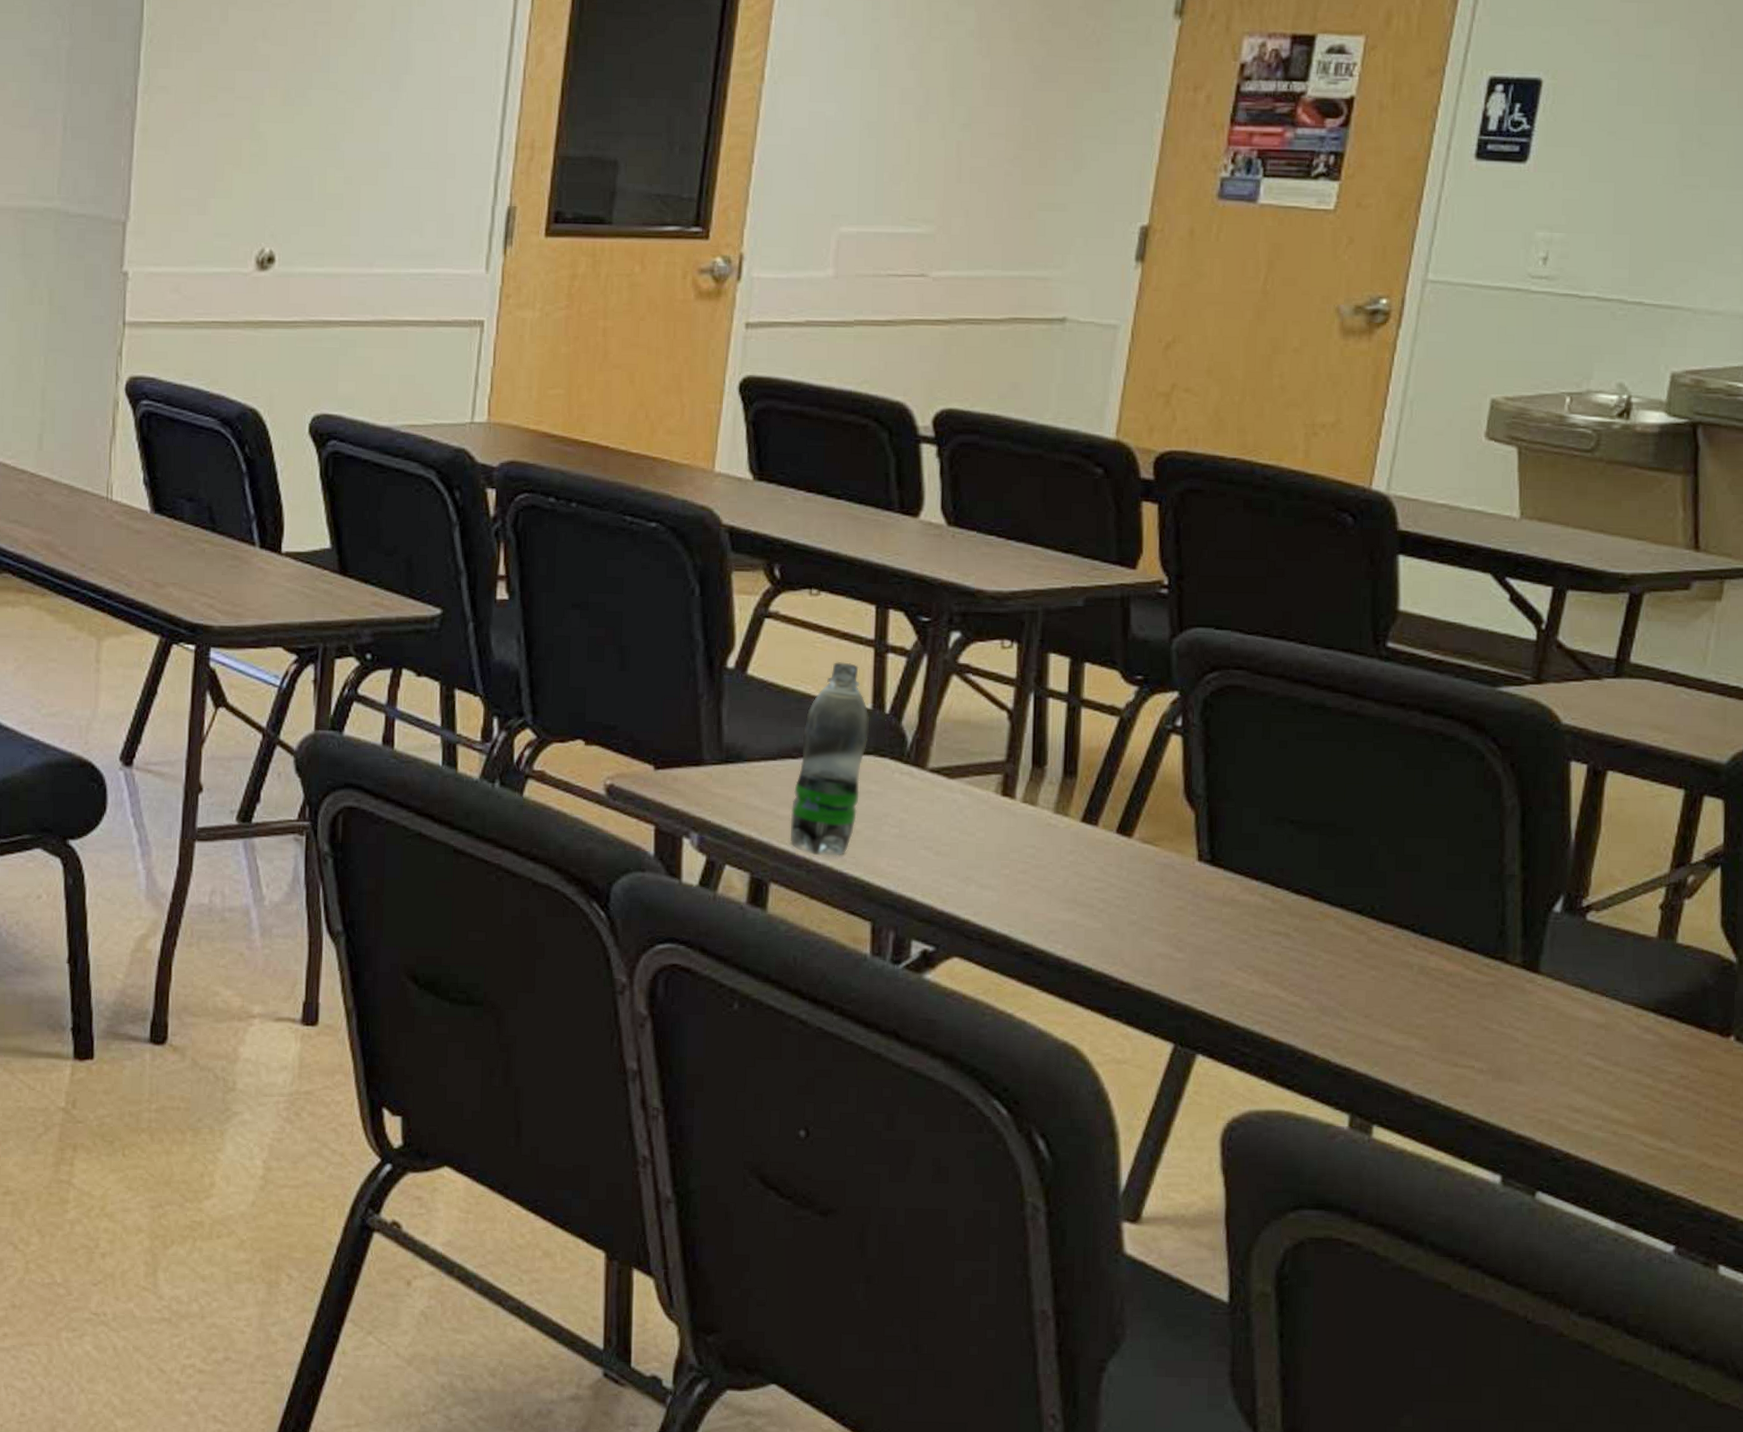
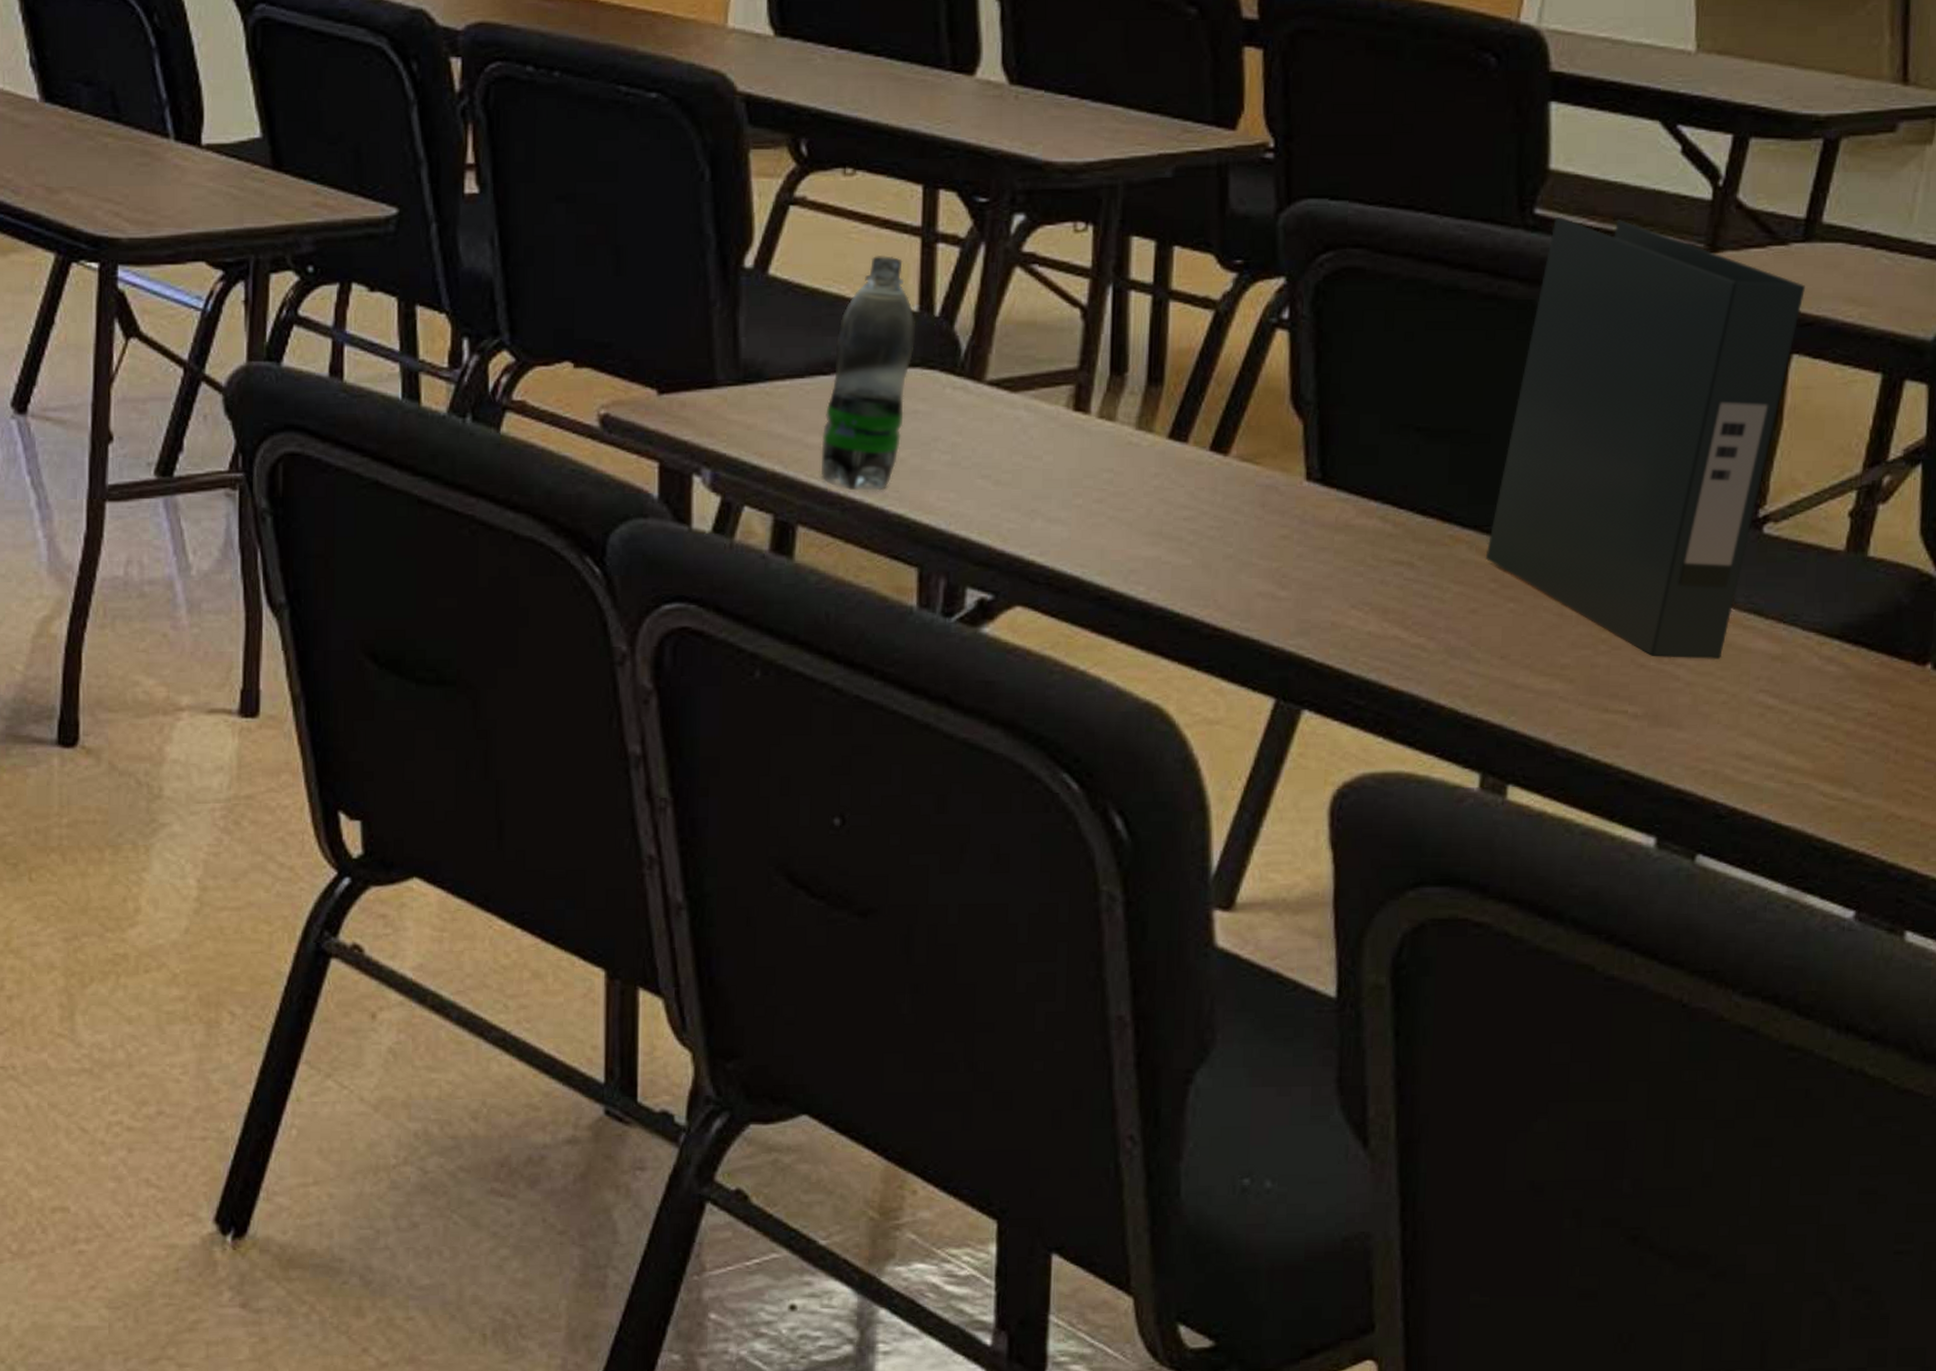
binder: none [1350,649,1617,1026] -> present [1485,216,1805,660]

